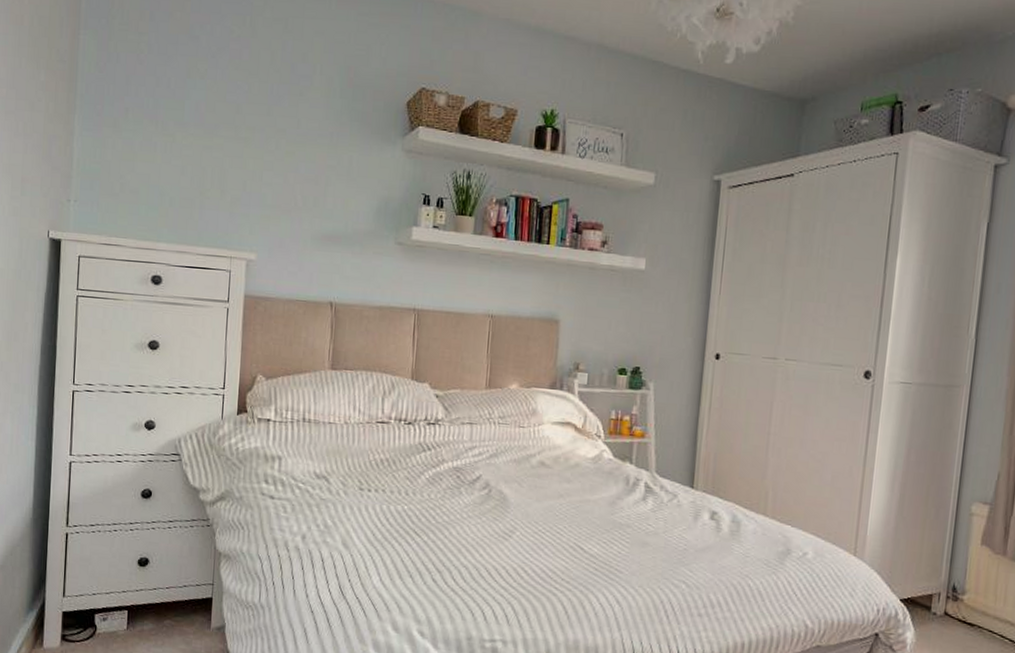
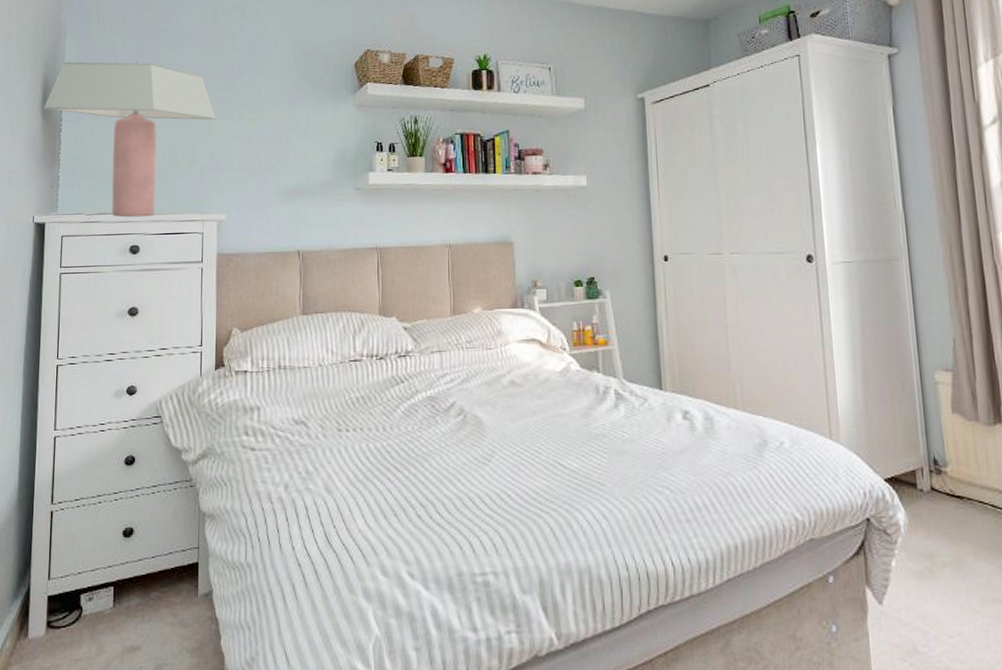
table lamp: none [59,60,250,247] -> present [43,61,216,218]

